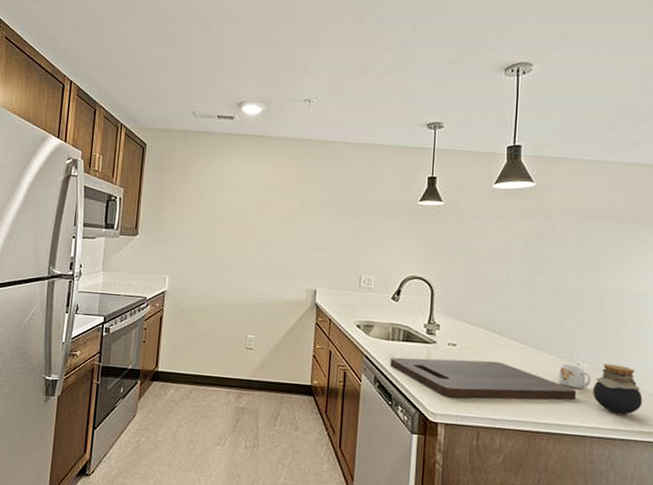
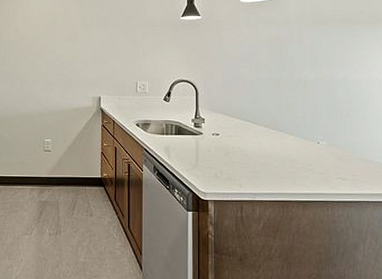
cutting board: present [389,357,577,400] -> none [165,145,319,179]
mug: present [558,364,591,389] -> none [303,143,329,163]
jar: present [593,364,643,415] -> none [331,141,371,181]

